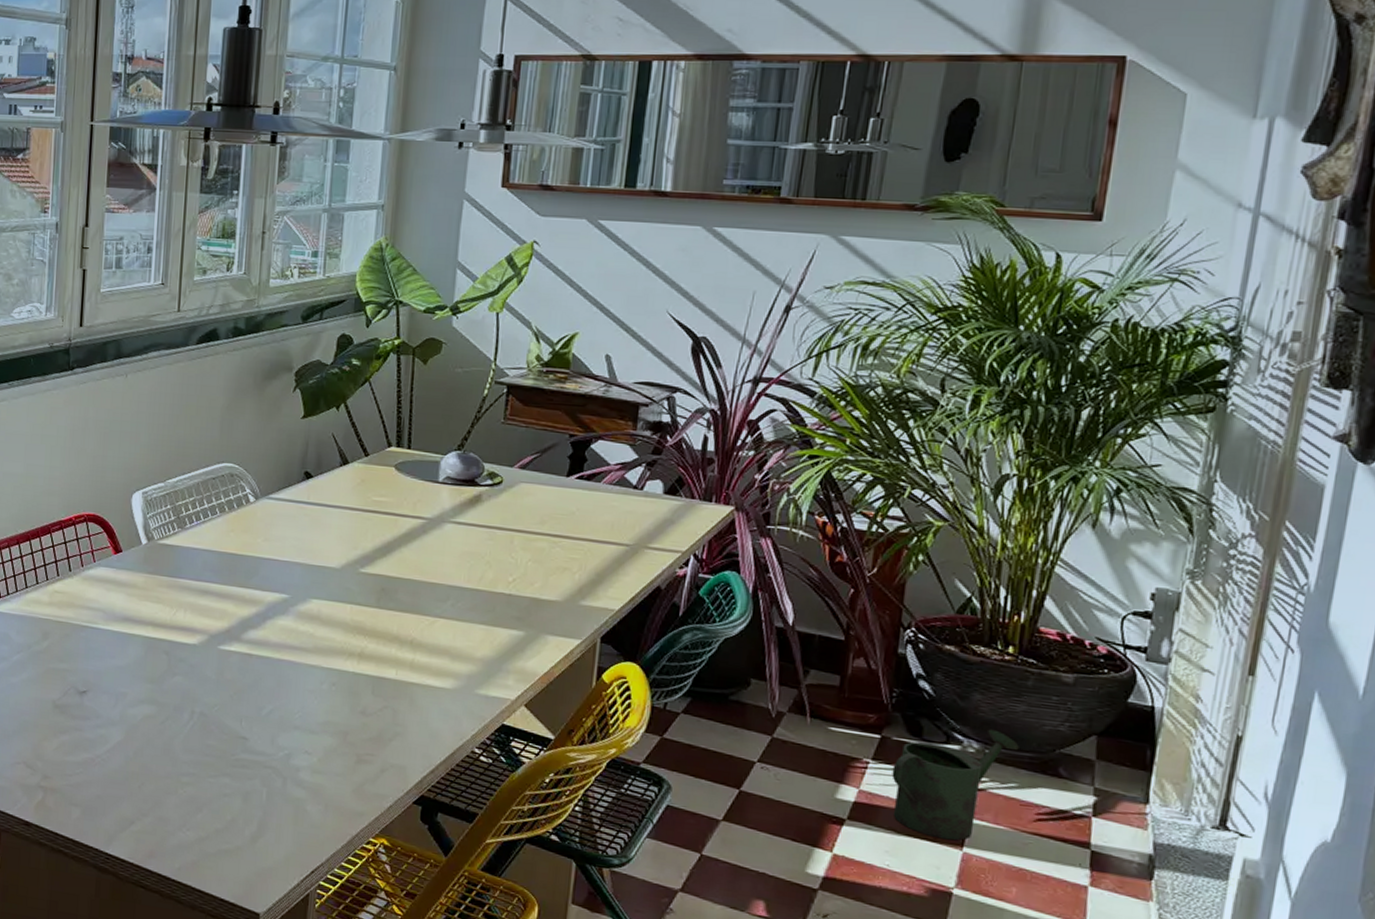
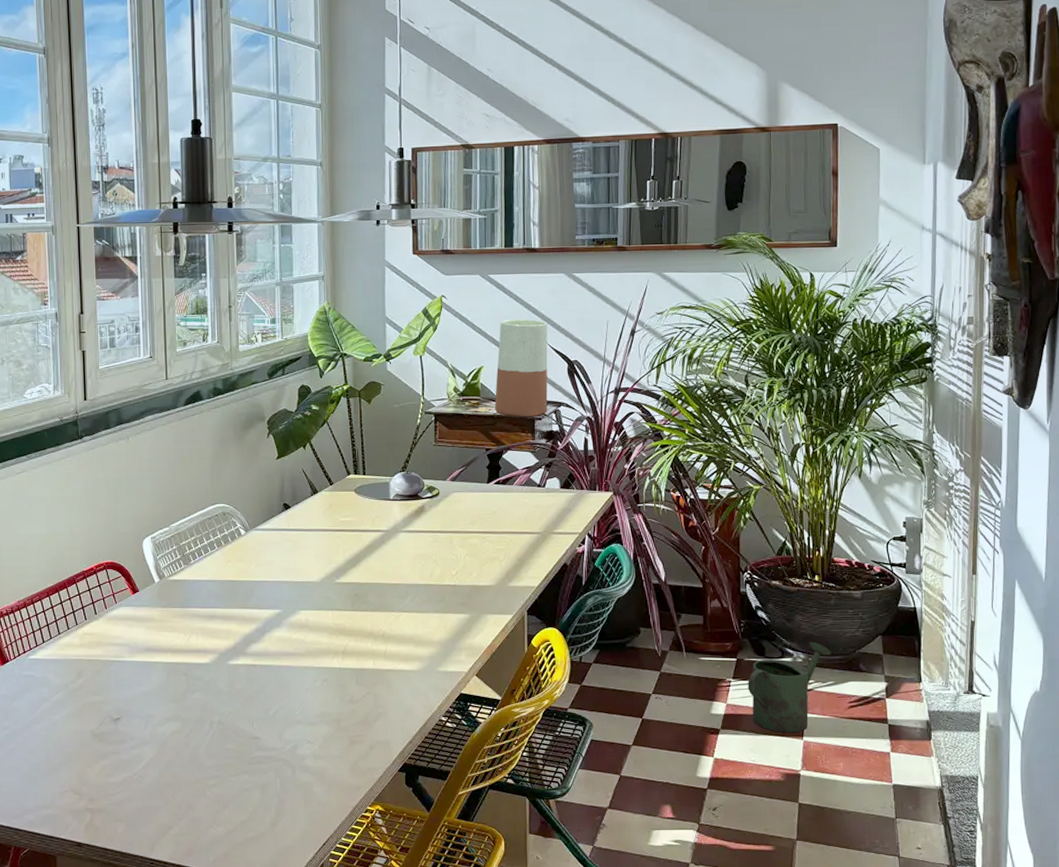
vase: none [586,277,670,403] -> present [494,318,548,419]

